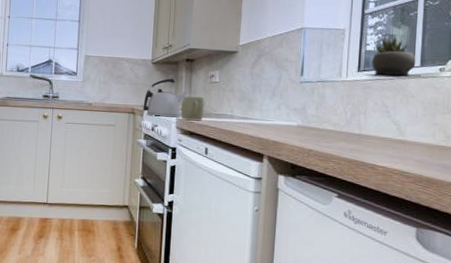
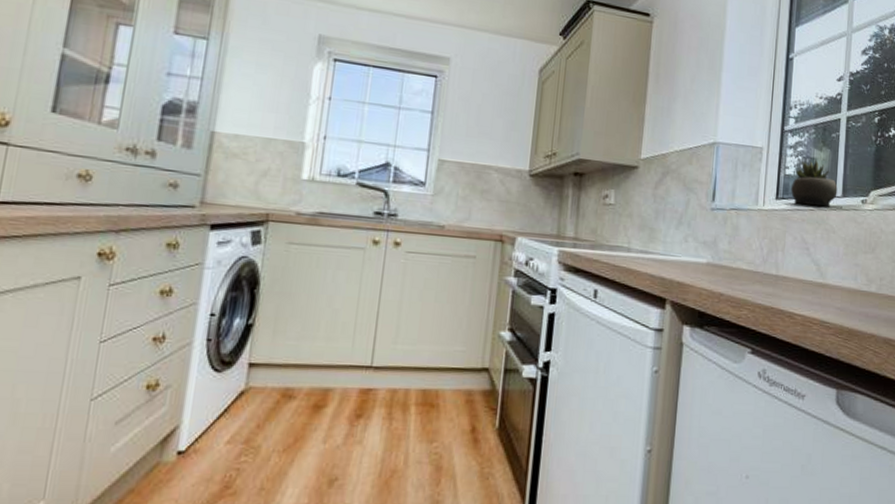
kettle: present [143,78,188,119] -> none [514,196,575,250]
mug: present [180,96,205,121] -> none [564,220,596,255]

